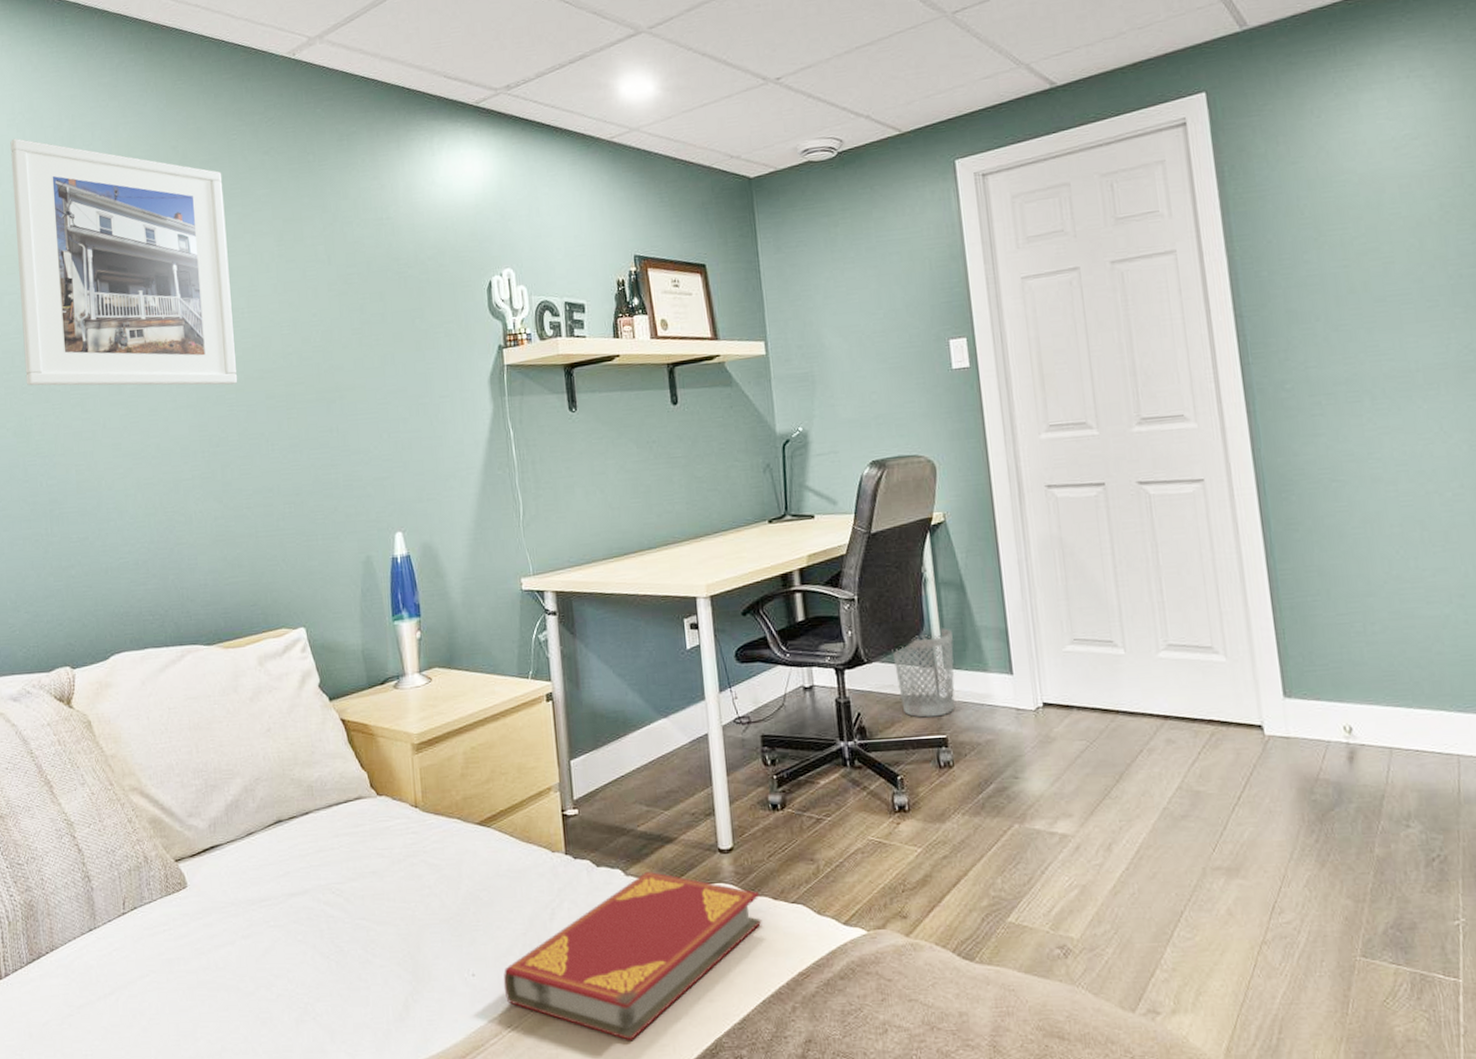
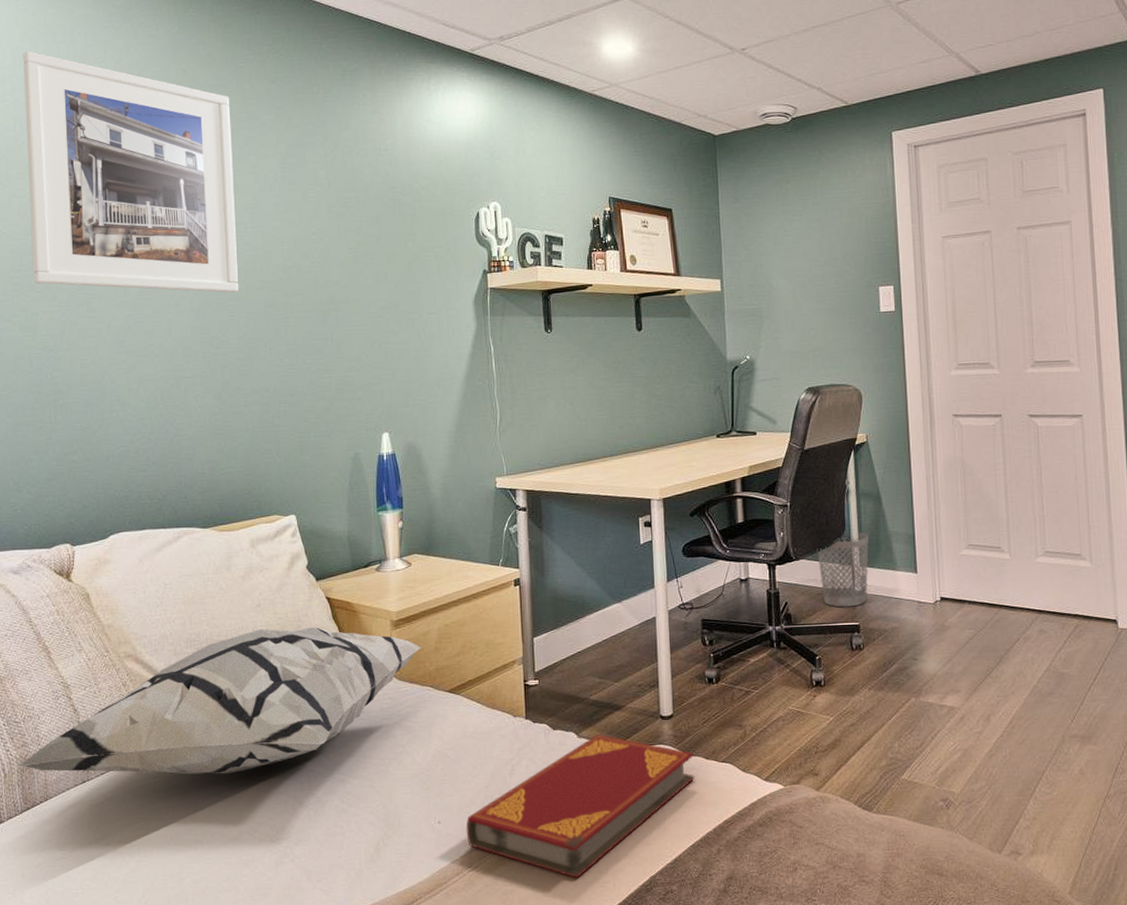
decorative pillow: none [18,753,446,921] -> present [13,627,421,775]

